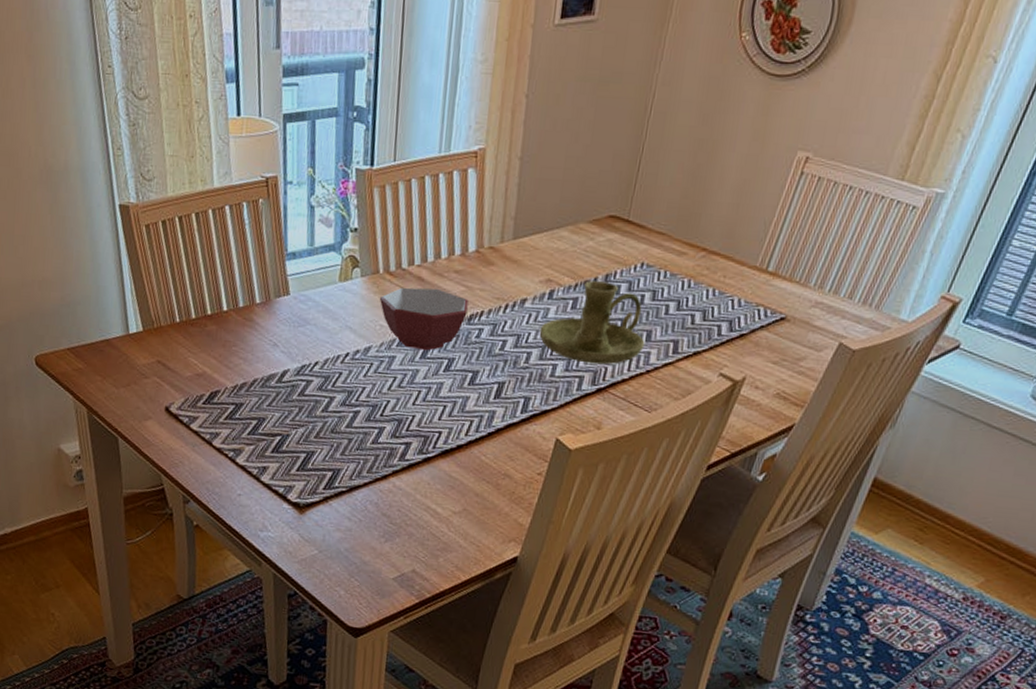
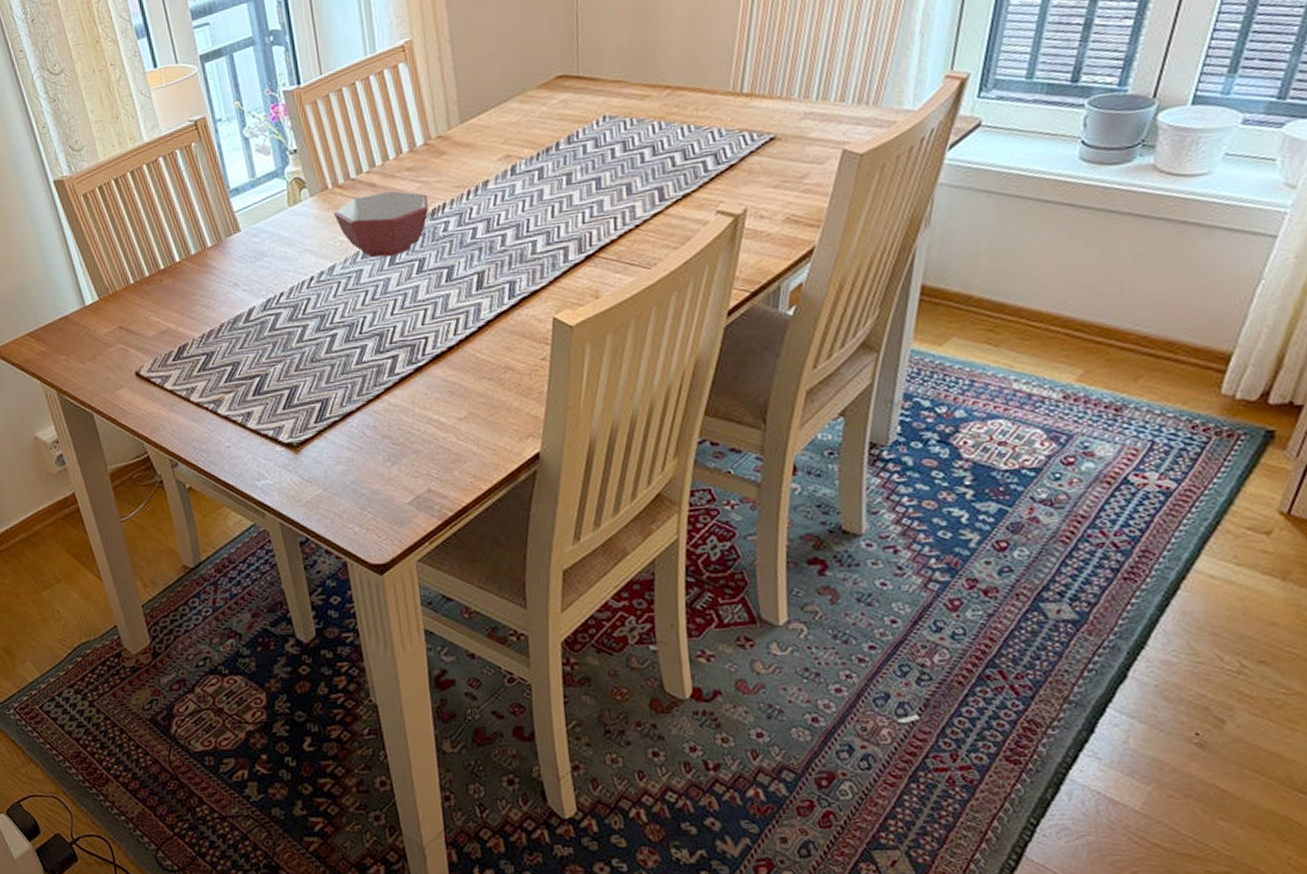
candle holder: present [539,281,645,365] -> none [509,143,627,233]

